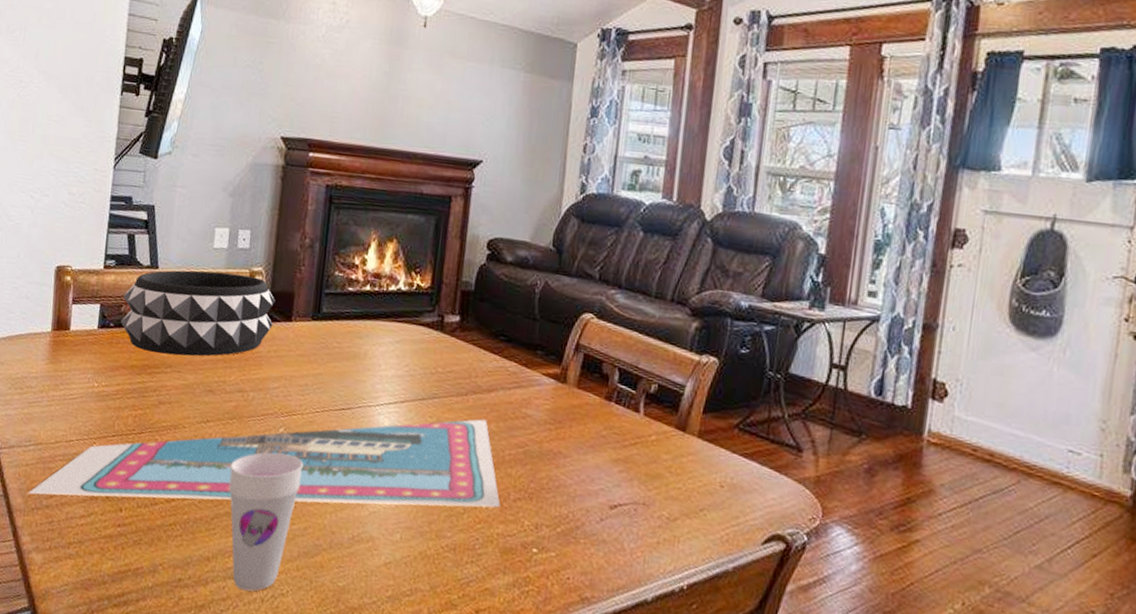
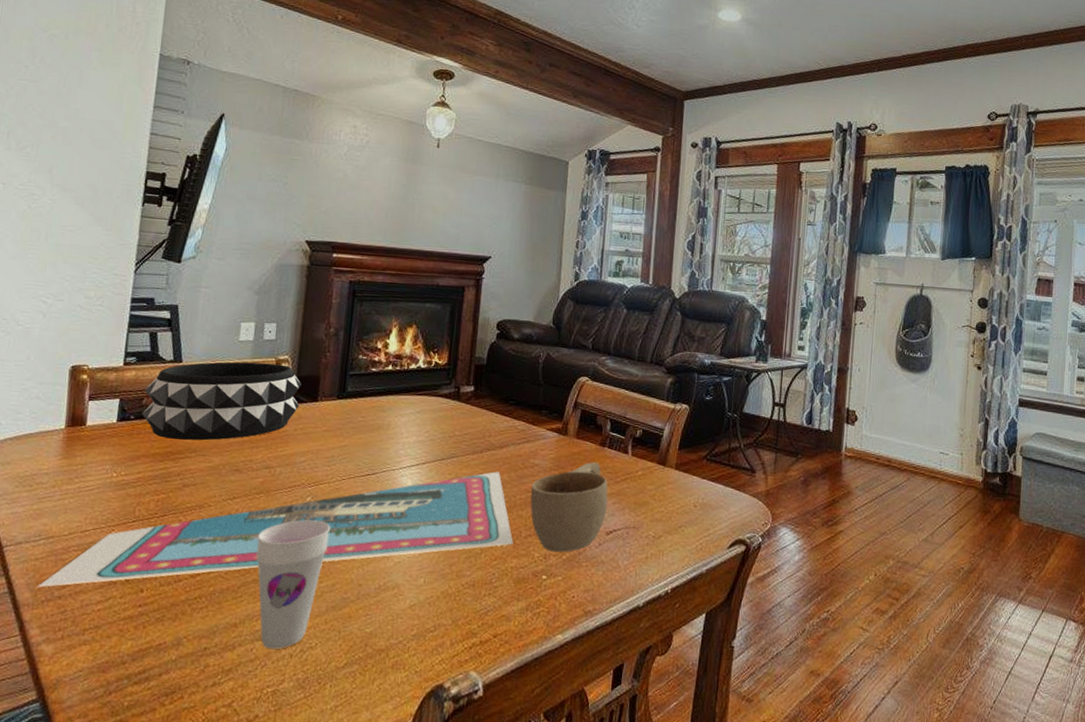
cup: none [520,418,614,525] -> present [530,462,608,553]

